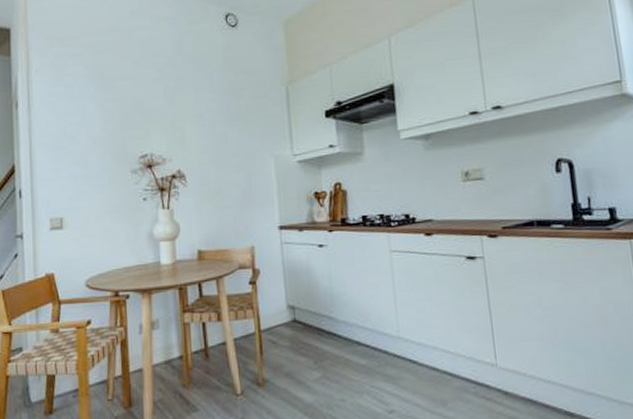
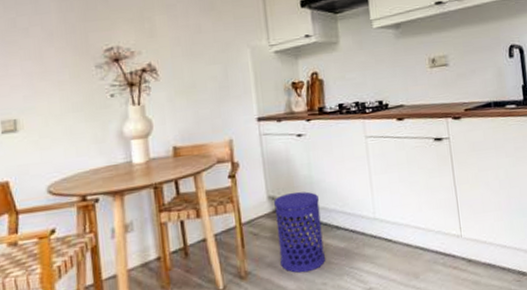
waste bin: none [293,302,345,387] -> present [274,191,325,273]

